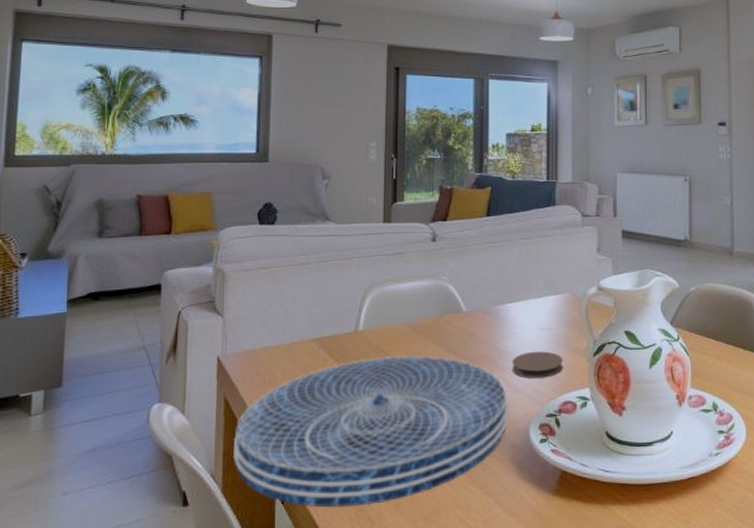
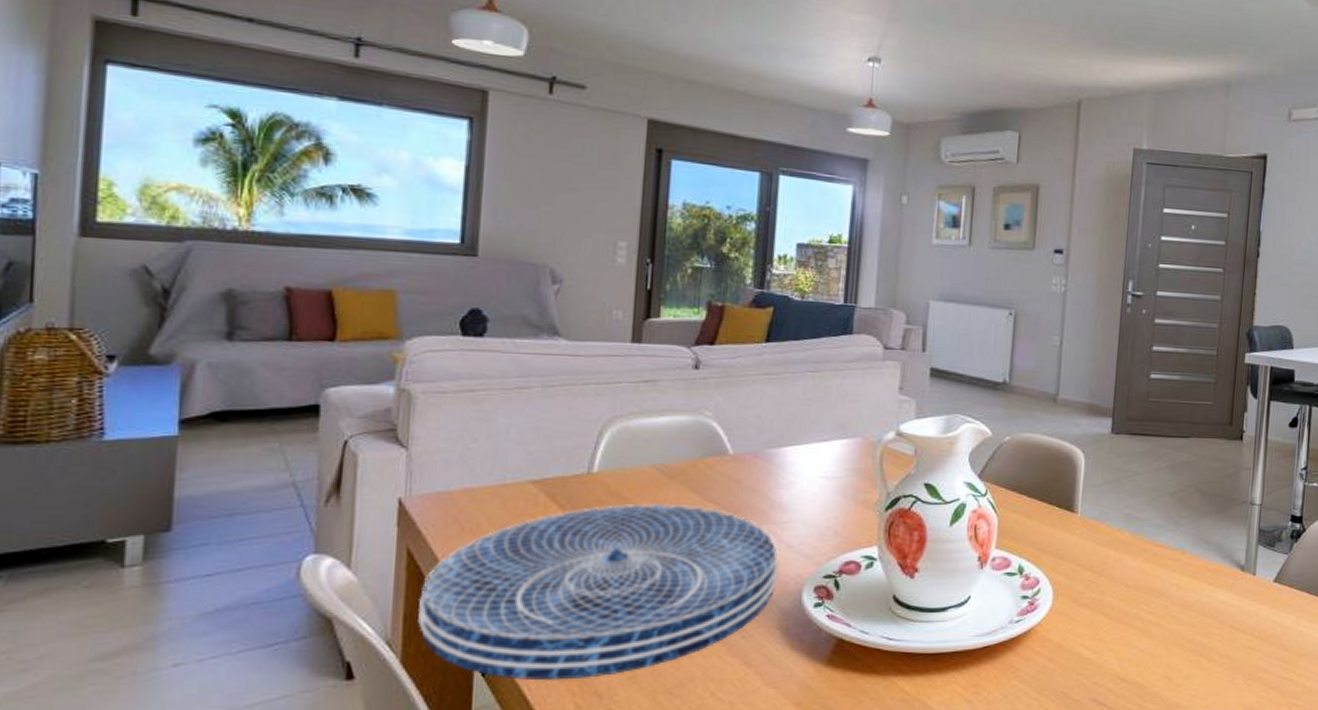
coaster: present [512,351,563,378] -> none [786,503,849,534]

